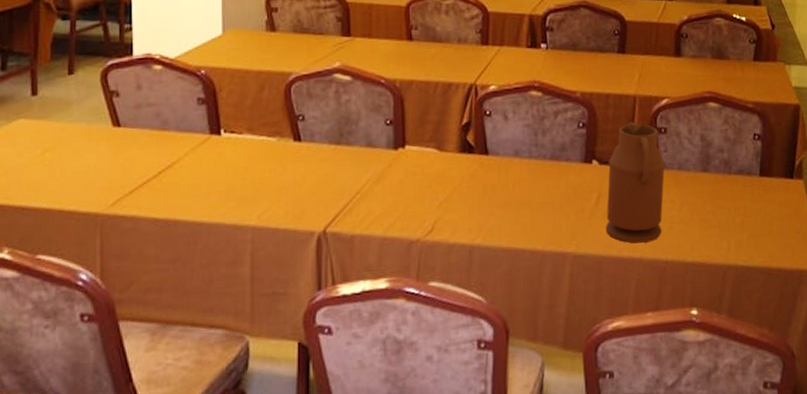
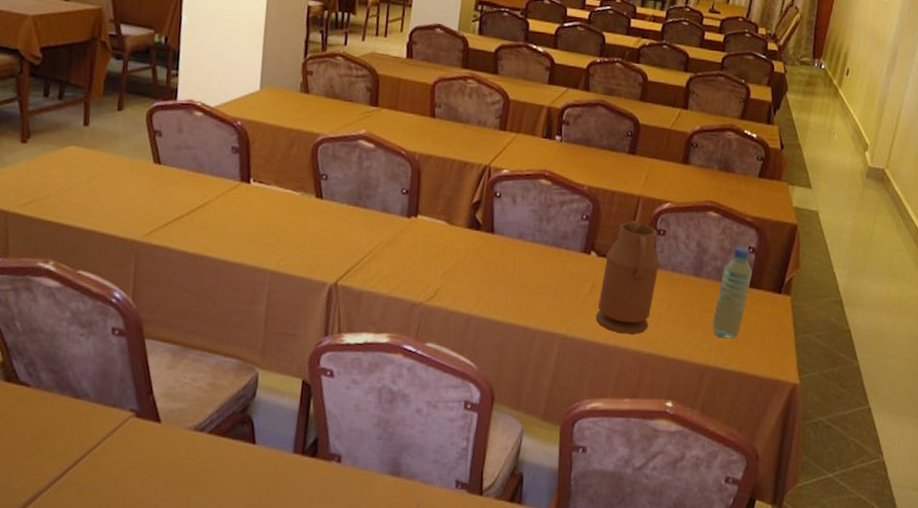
water bottle: none [727,135,762,234] -> present [712,247,753,339]

